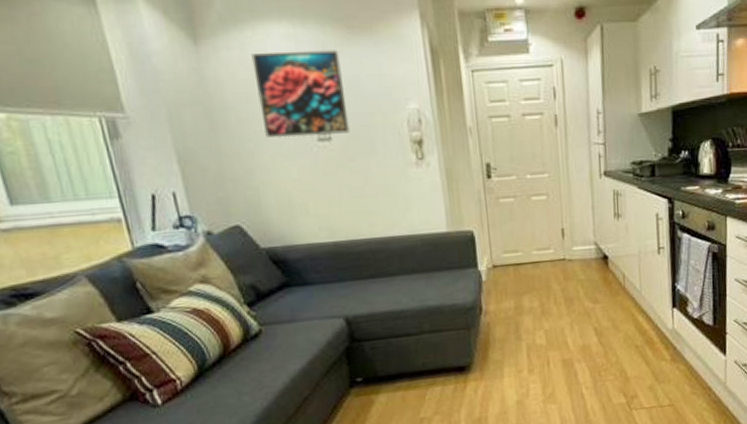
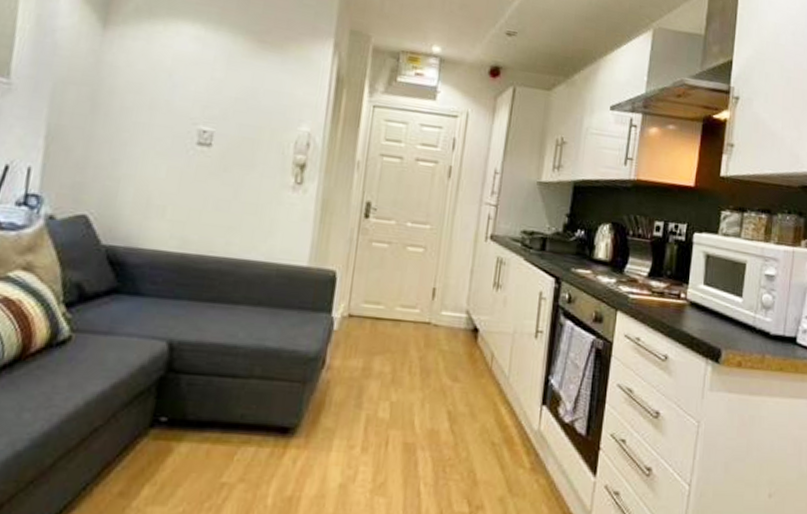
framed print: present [251,50,350,138] -> none [144,48,244,143]

